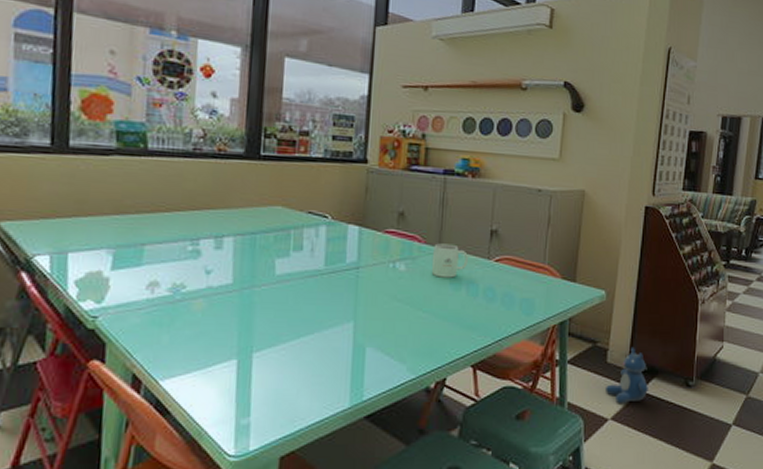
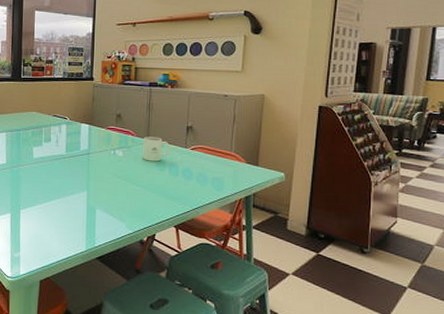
stuffed animal: present [604,346,648,404] -> none [285,218,325,263]

